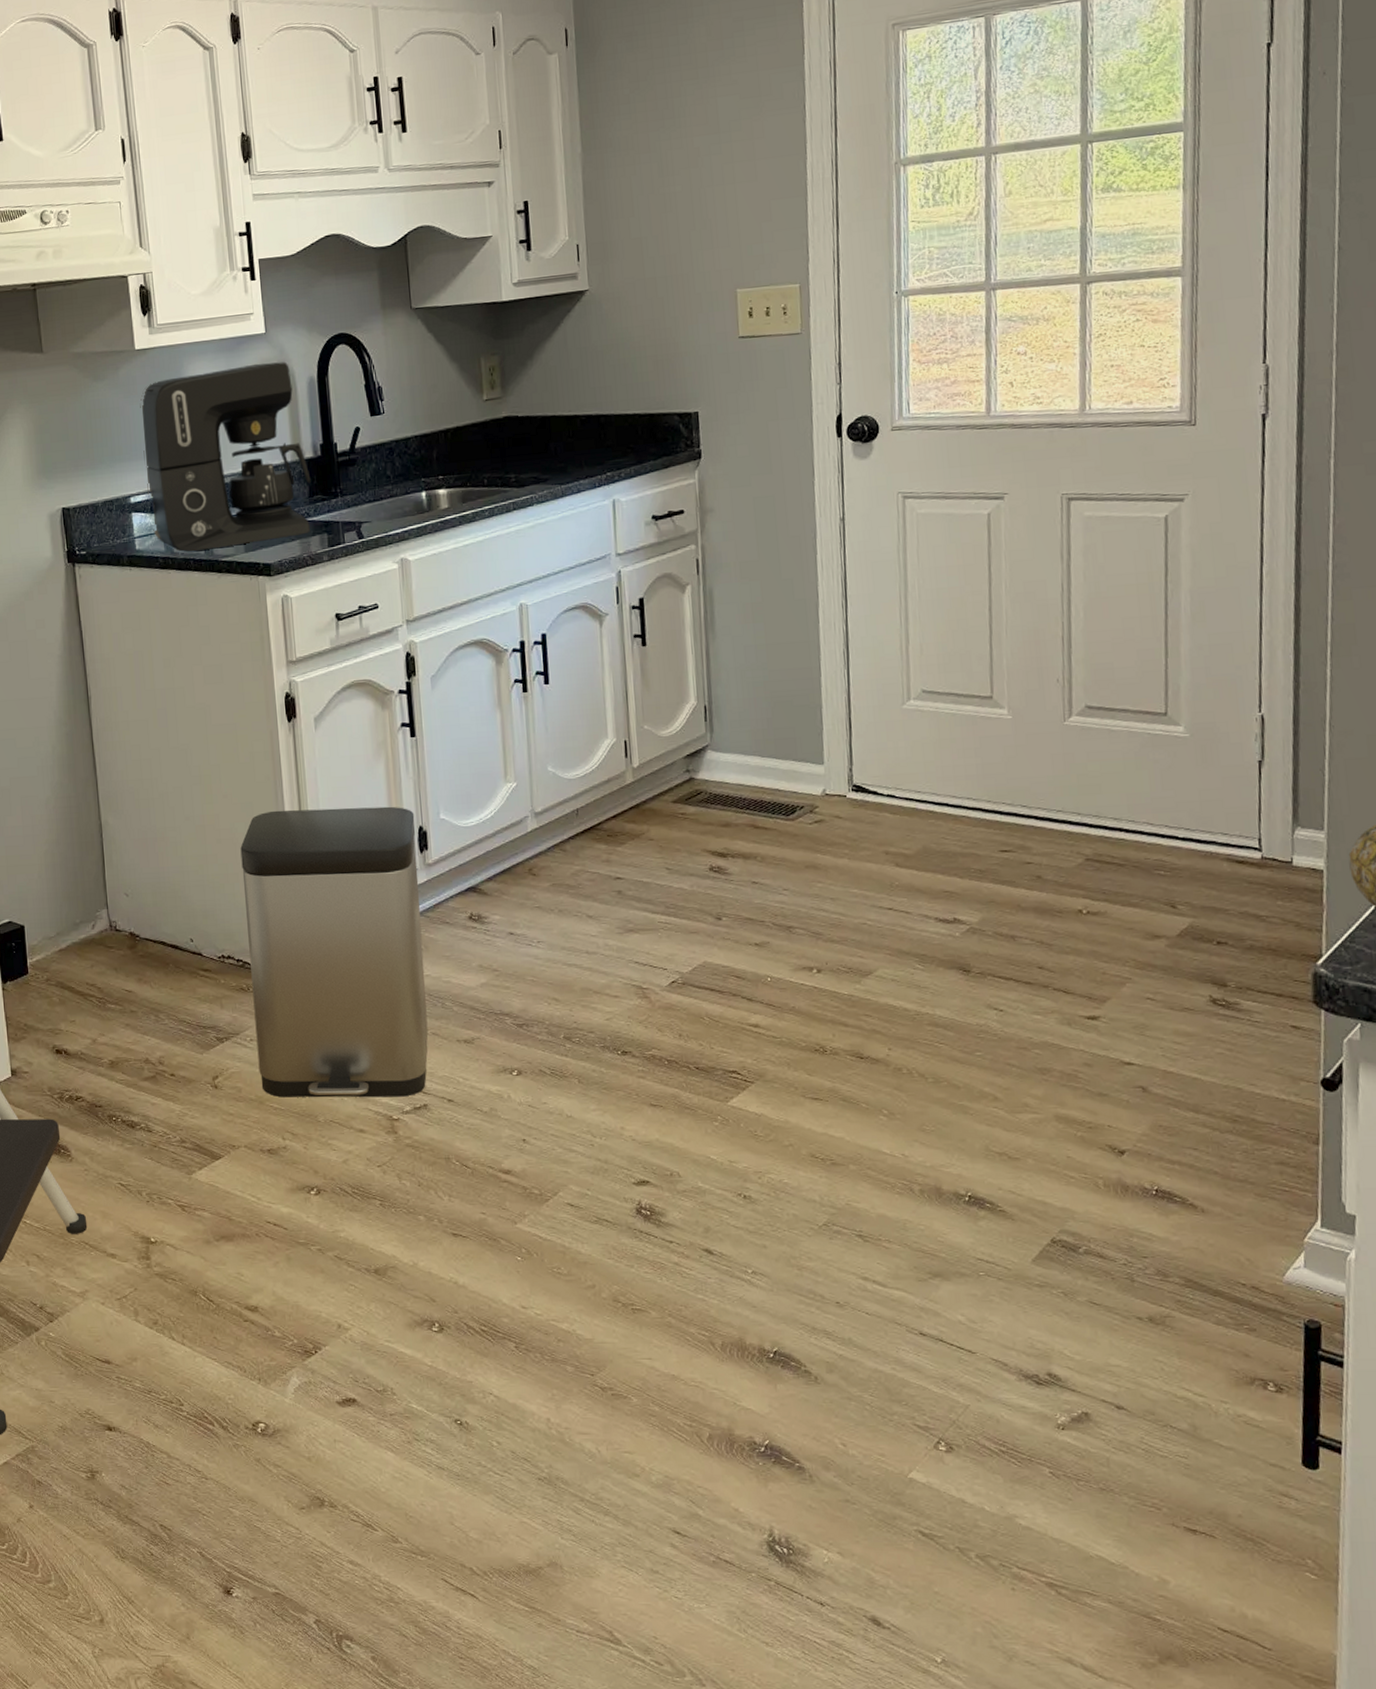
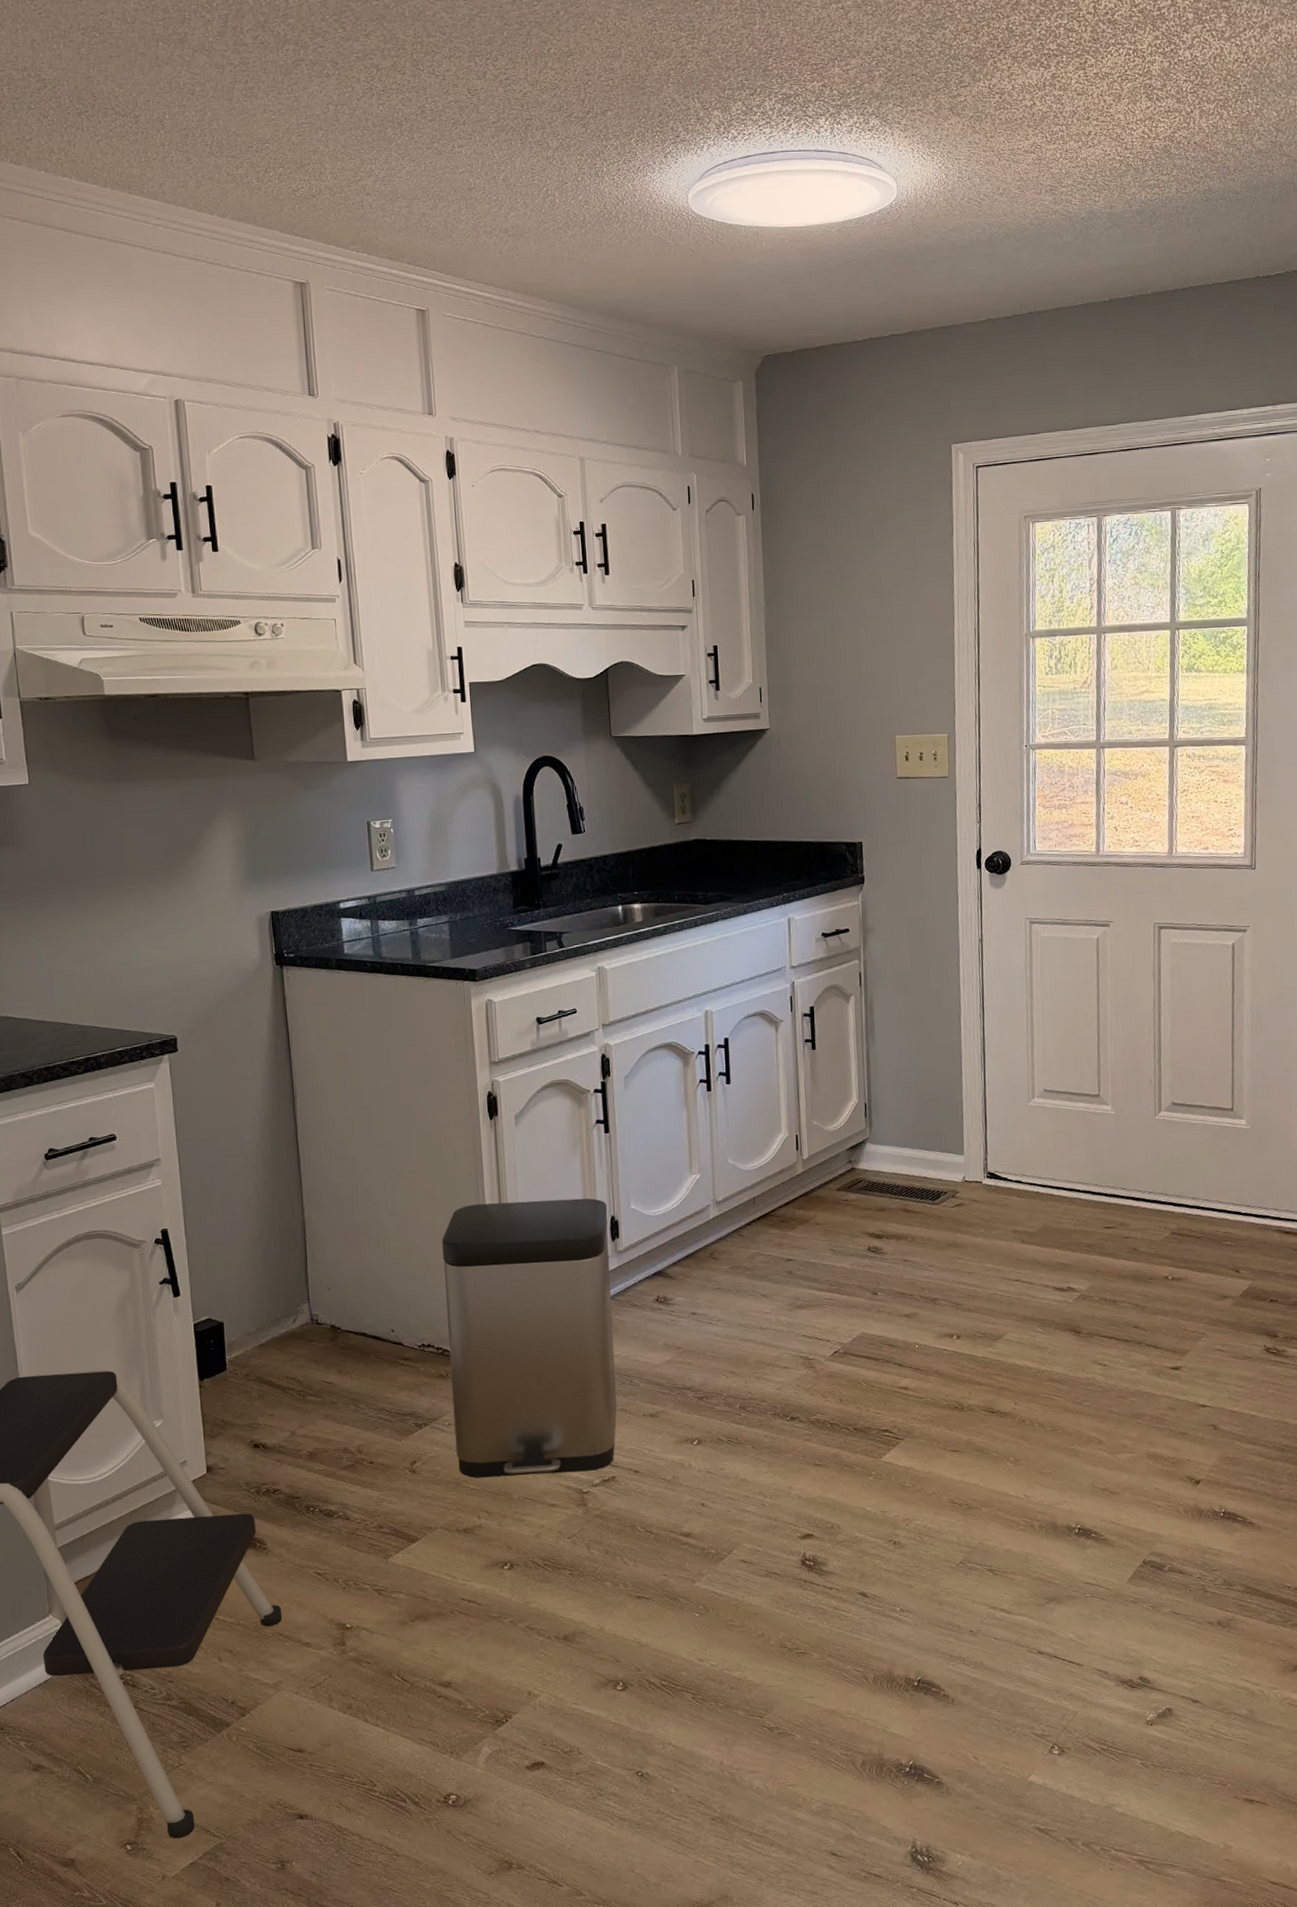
coffee maker: present [140,361,311,553] -> none [351,780,516,957]

